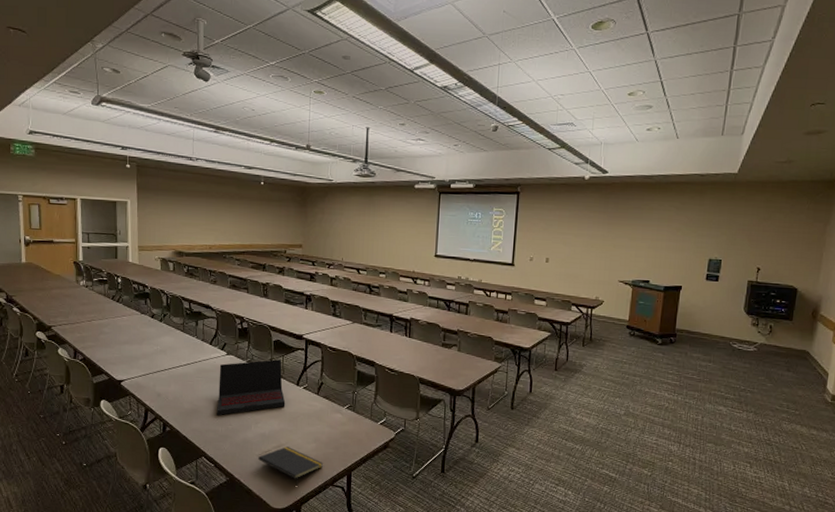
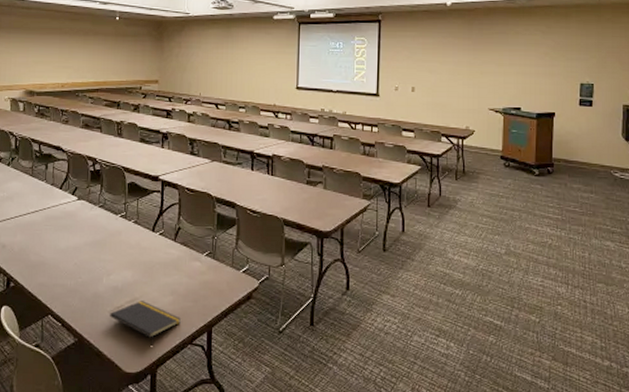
laptop: present [217,359,286,416] -> none [65,203,140,268]

